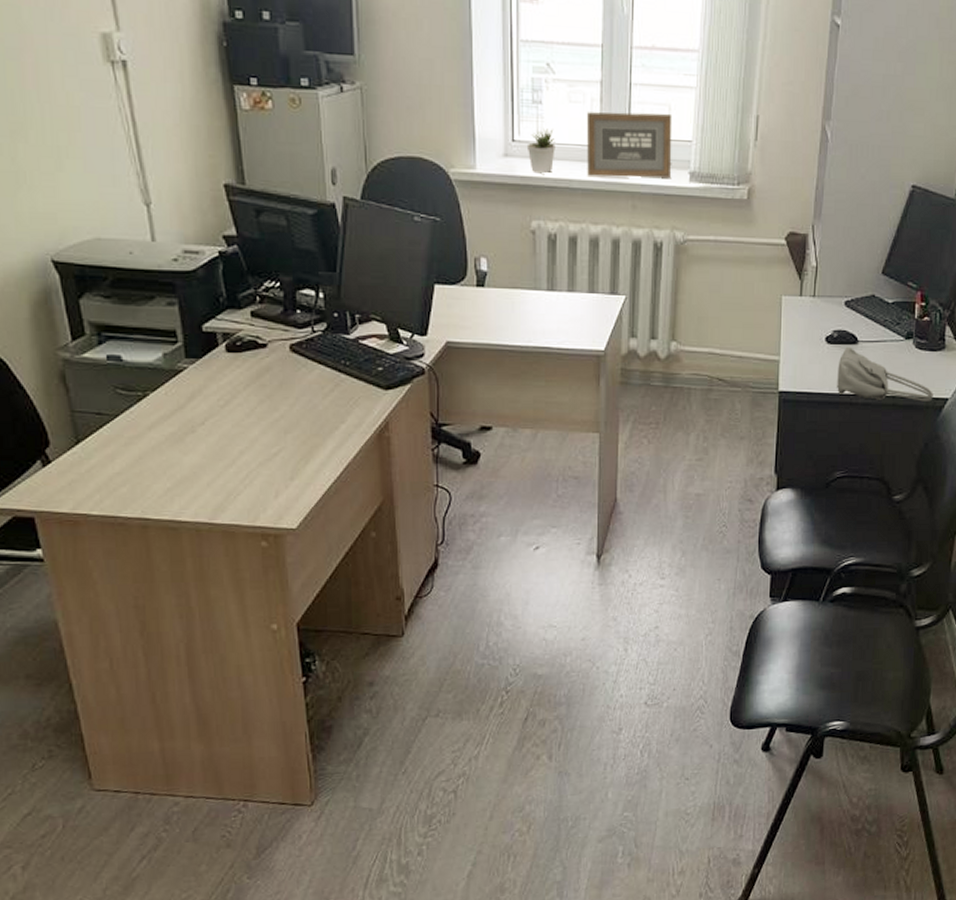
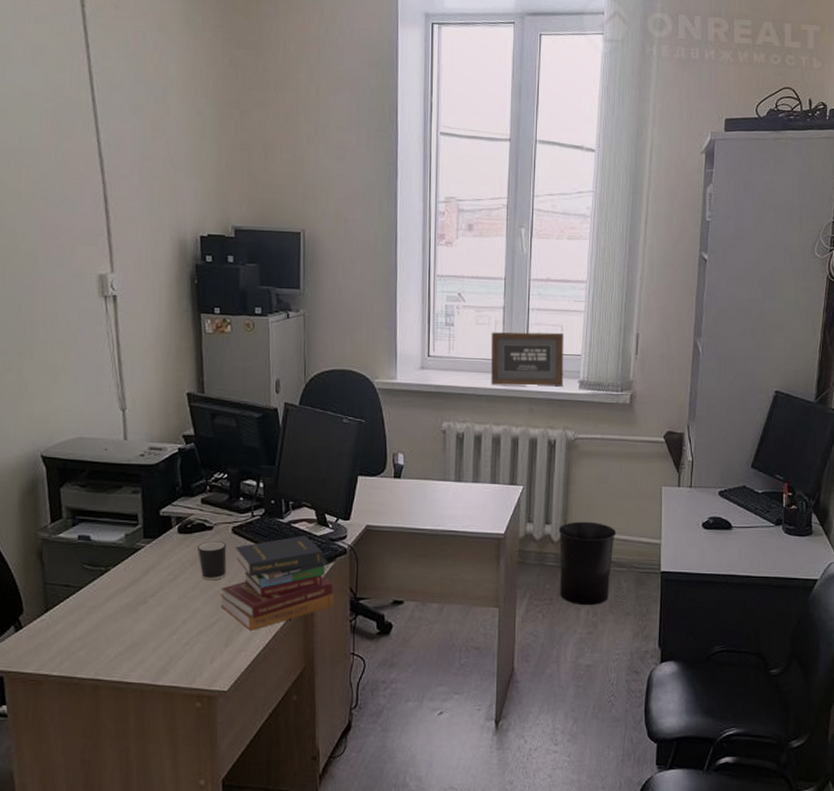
mug: none [249,361,286,406] -> present [196,541,227,581]
books: none [280,354,413,461] -> present [220,536,334,630]
potted plant: present [526,128,555,174] -> none [440,346,464,383]
waste bin: none [665,335,731,428] -> present [558,521,617,605]
handbag: present [837,346,933,403] -> none [714,531,803,583]

